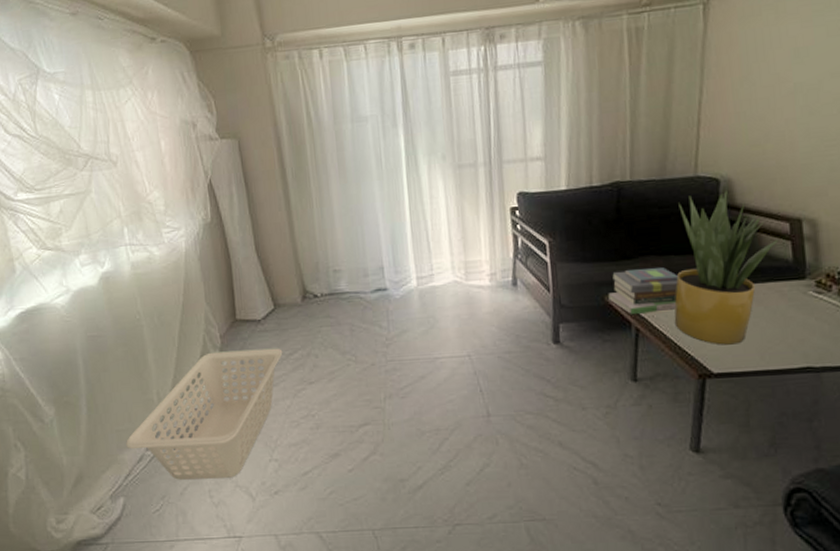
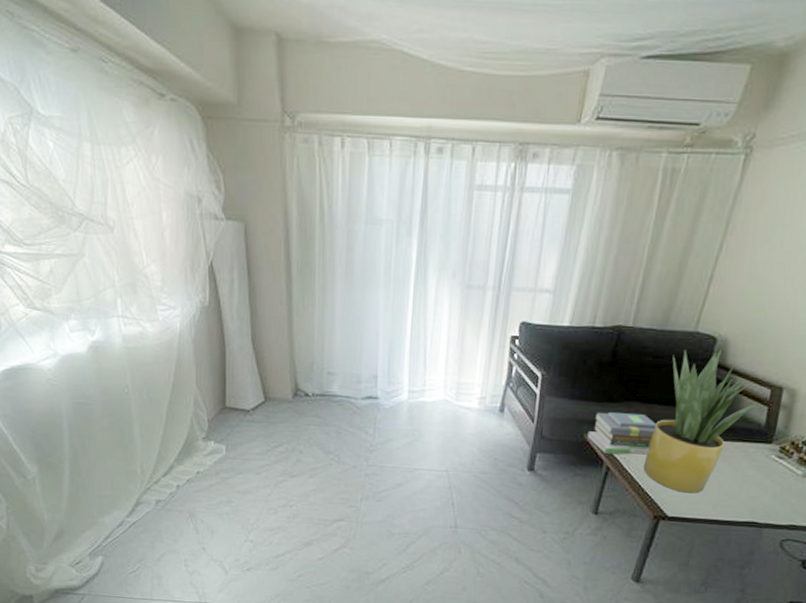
laundry basket: present [126,348,283,480] -> none [107,434,269,552]

